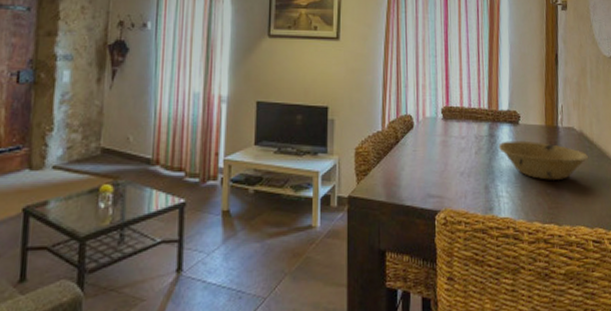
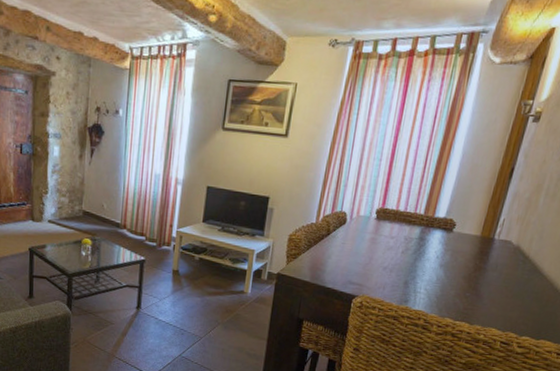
bowl: present [498,140,589,180] -> none [426,245,520,286]

